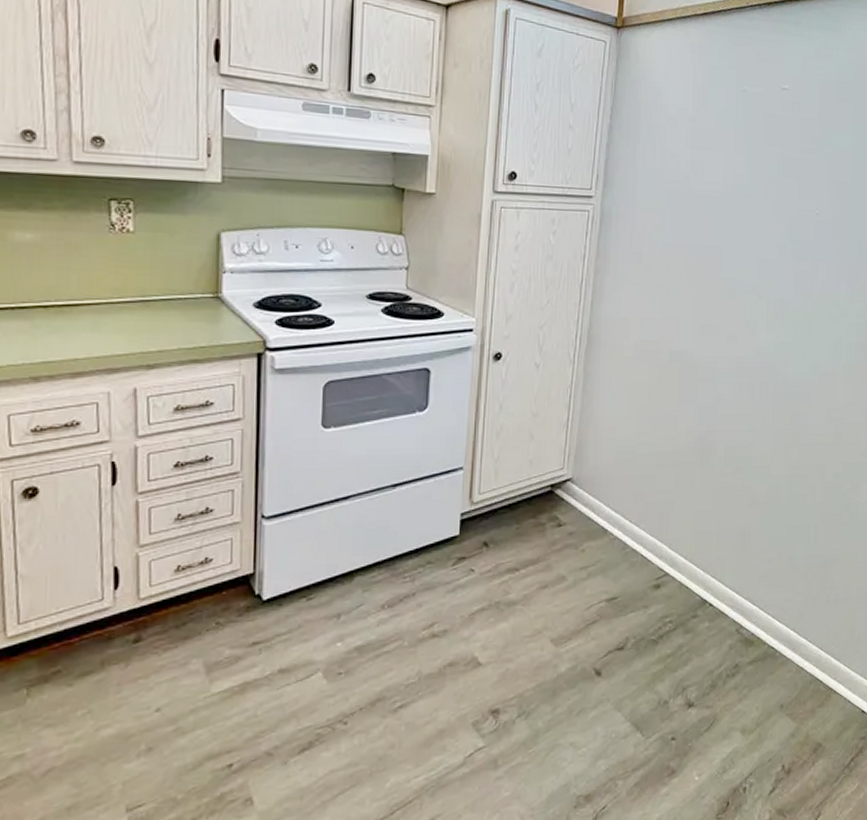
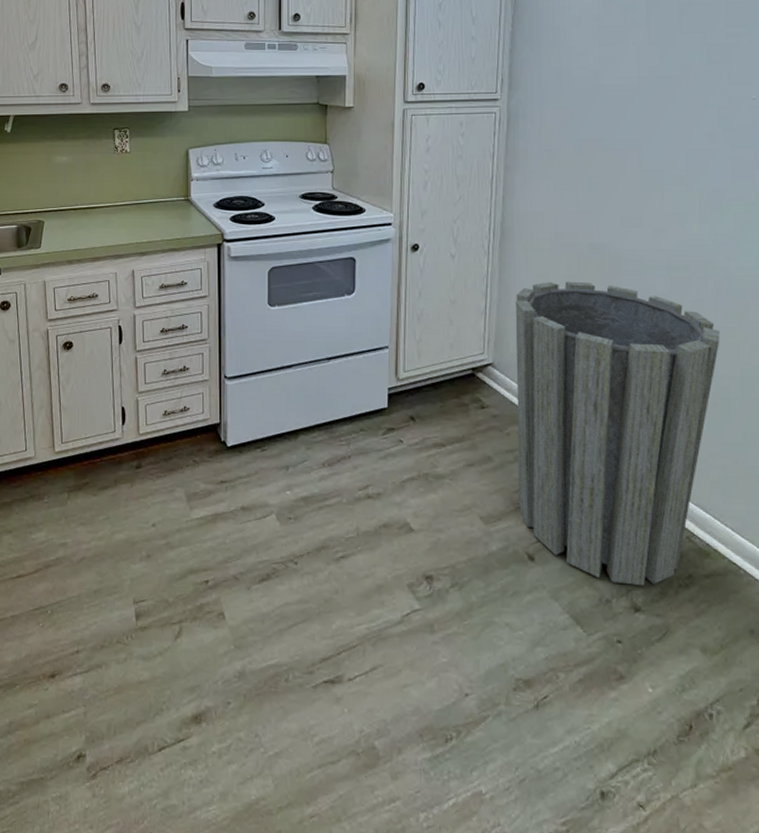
trash can: none [589,390,775,684] -> present [515,281,720,586]

